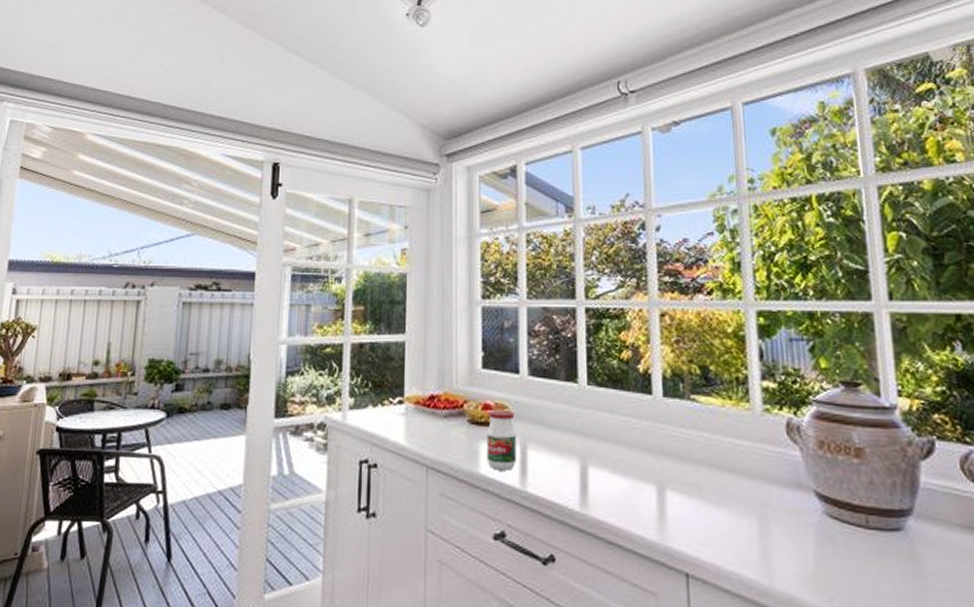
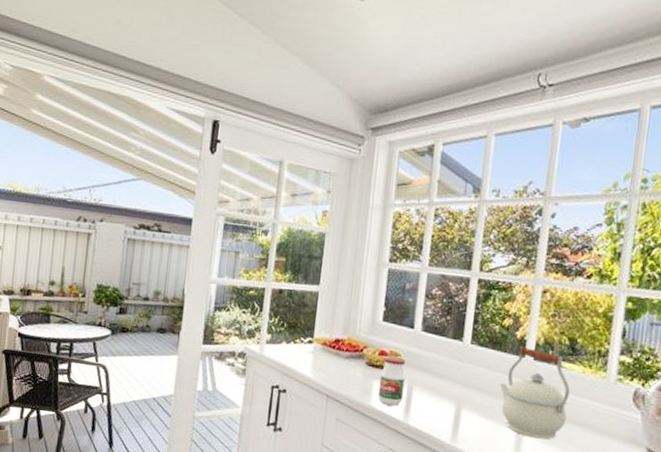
kettle: none [627,382,713,494] -> present [499,346,570,440]

